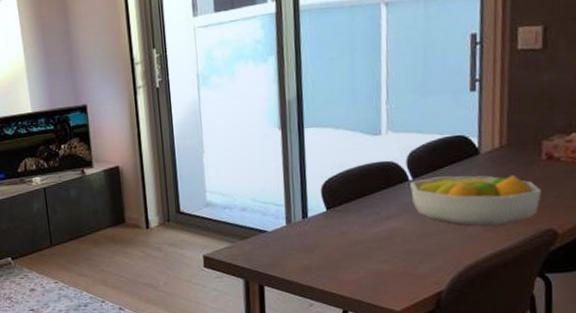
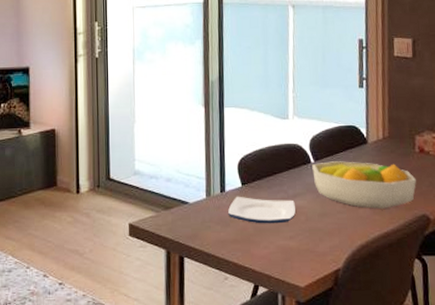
plate: none [312,221,390,249] -> present [228,196,295,224]

